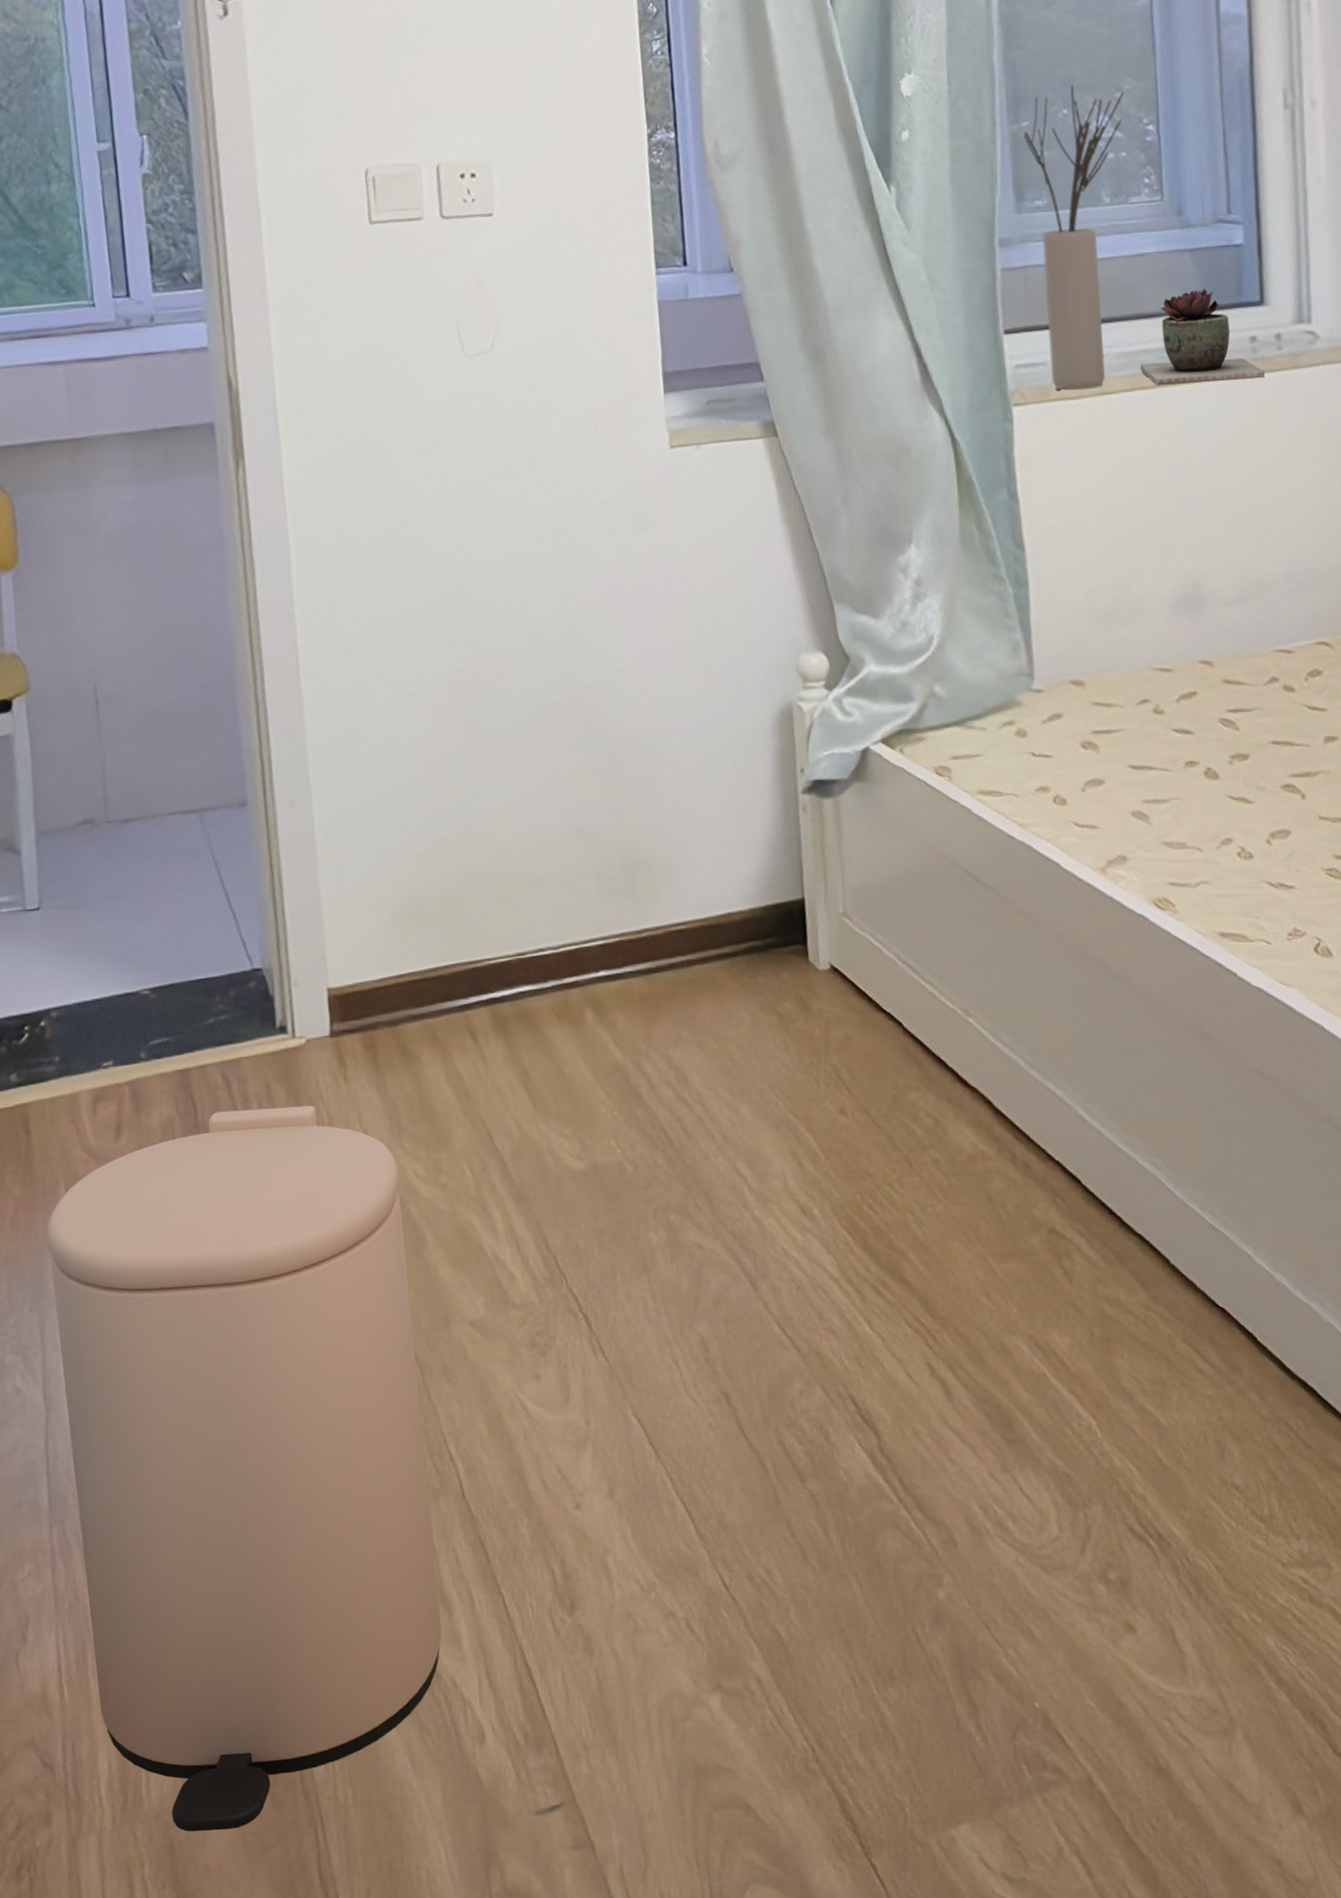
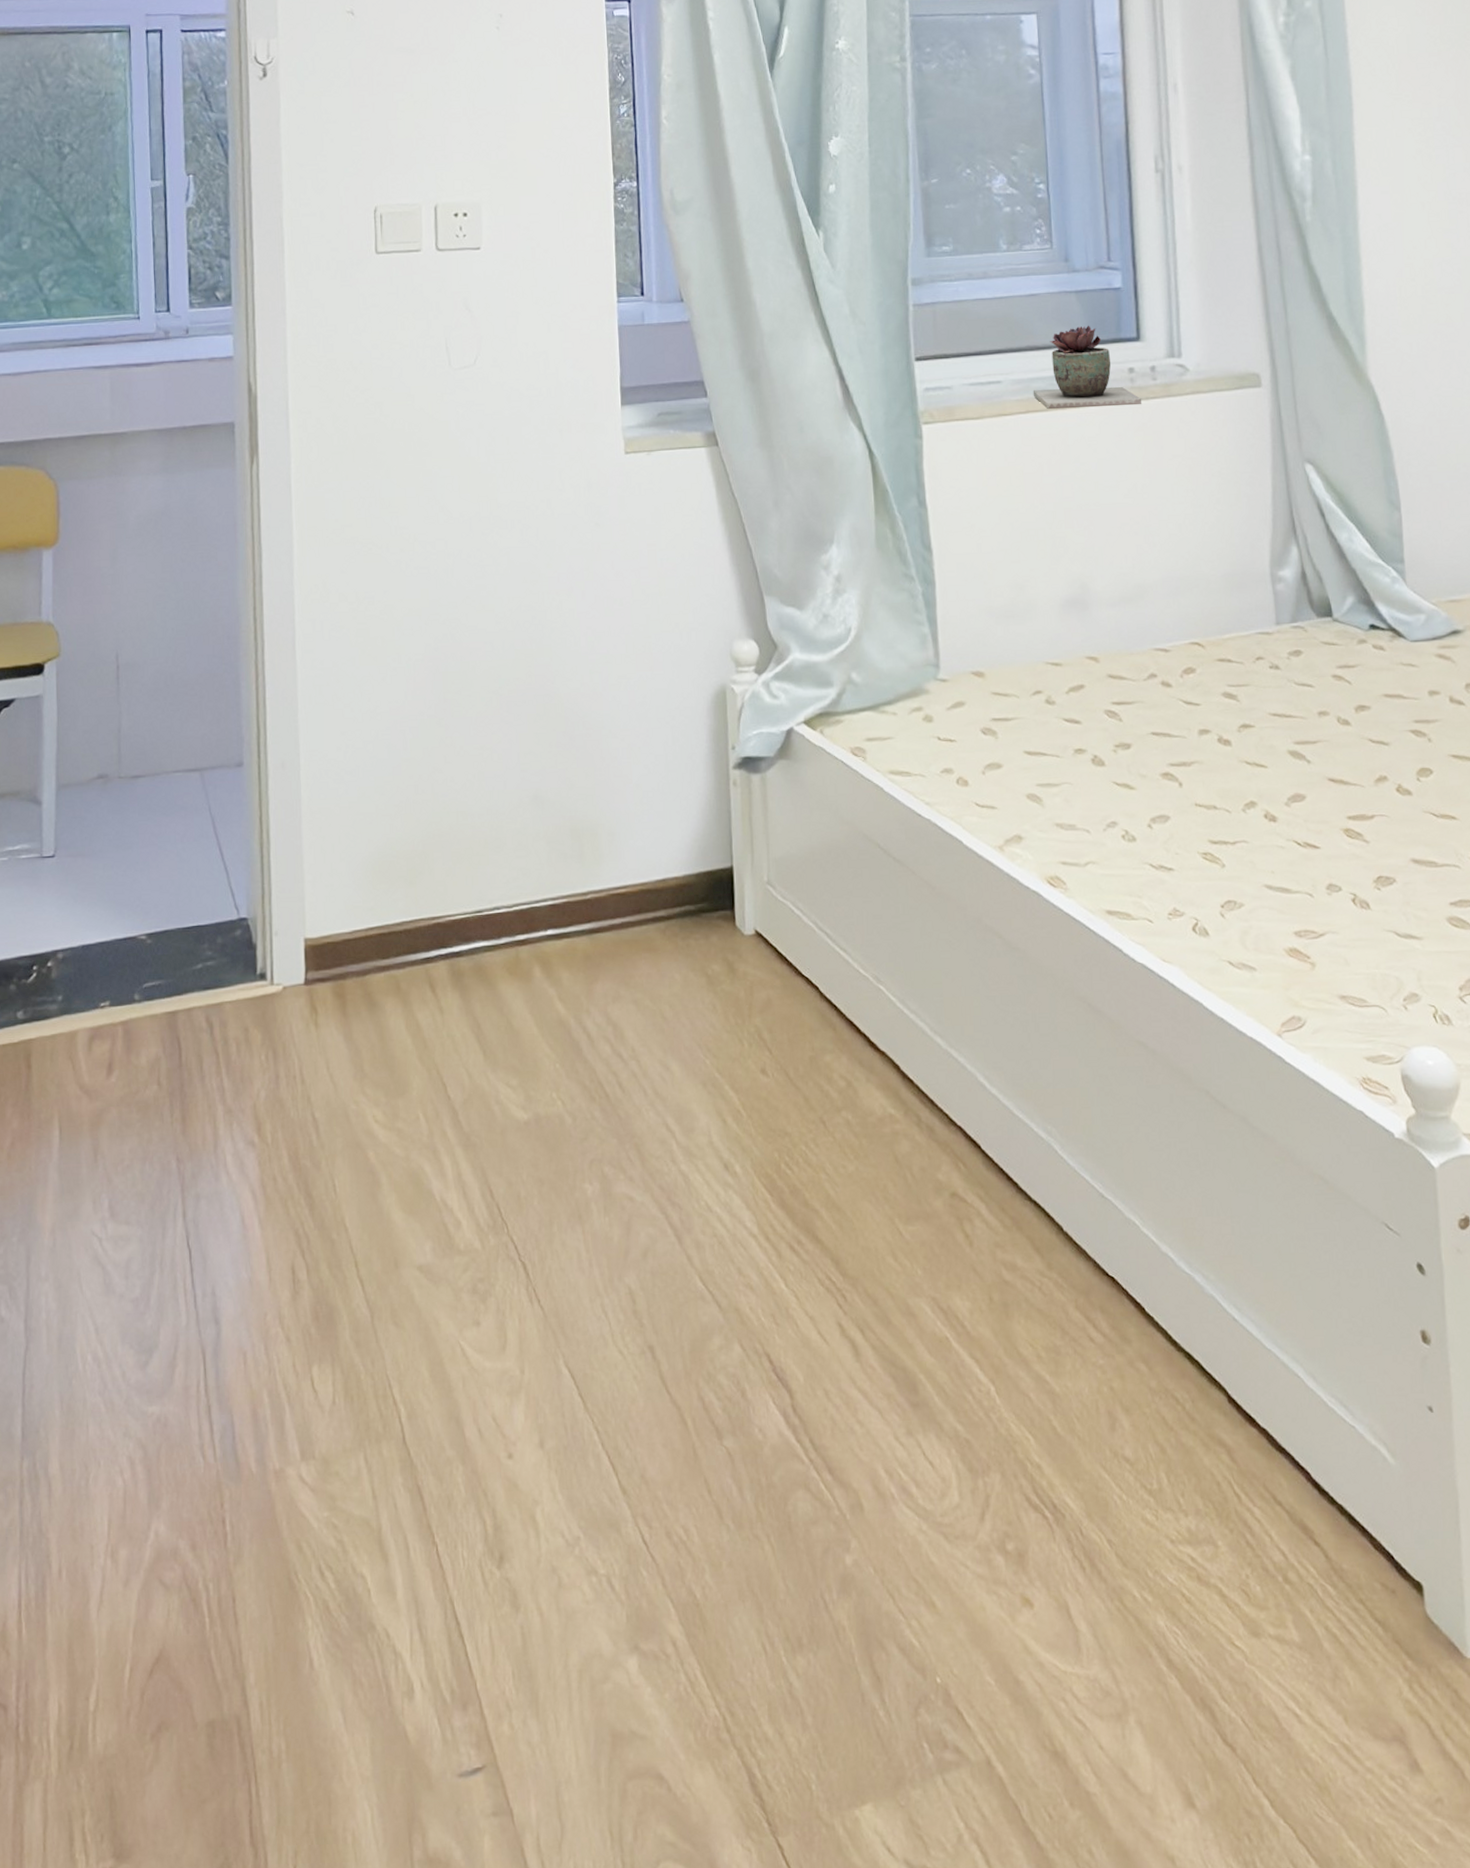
pedal bin: present [46,1105,442,1832] -> none [39,1050,378,1781]
vase: present [1023,84,1125,391] -> none [933,148,1019,412]

